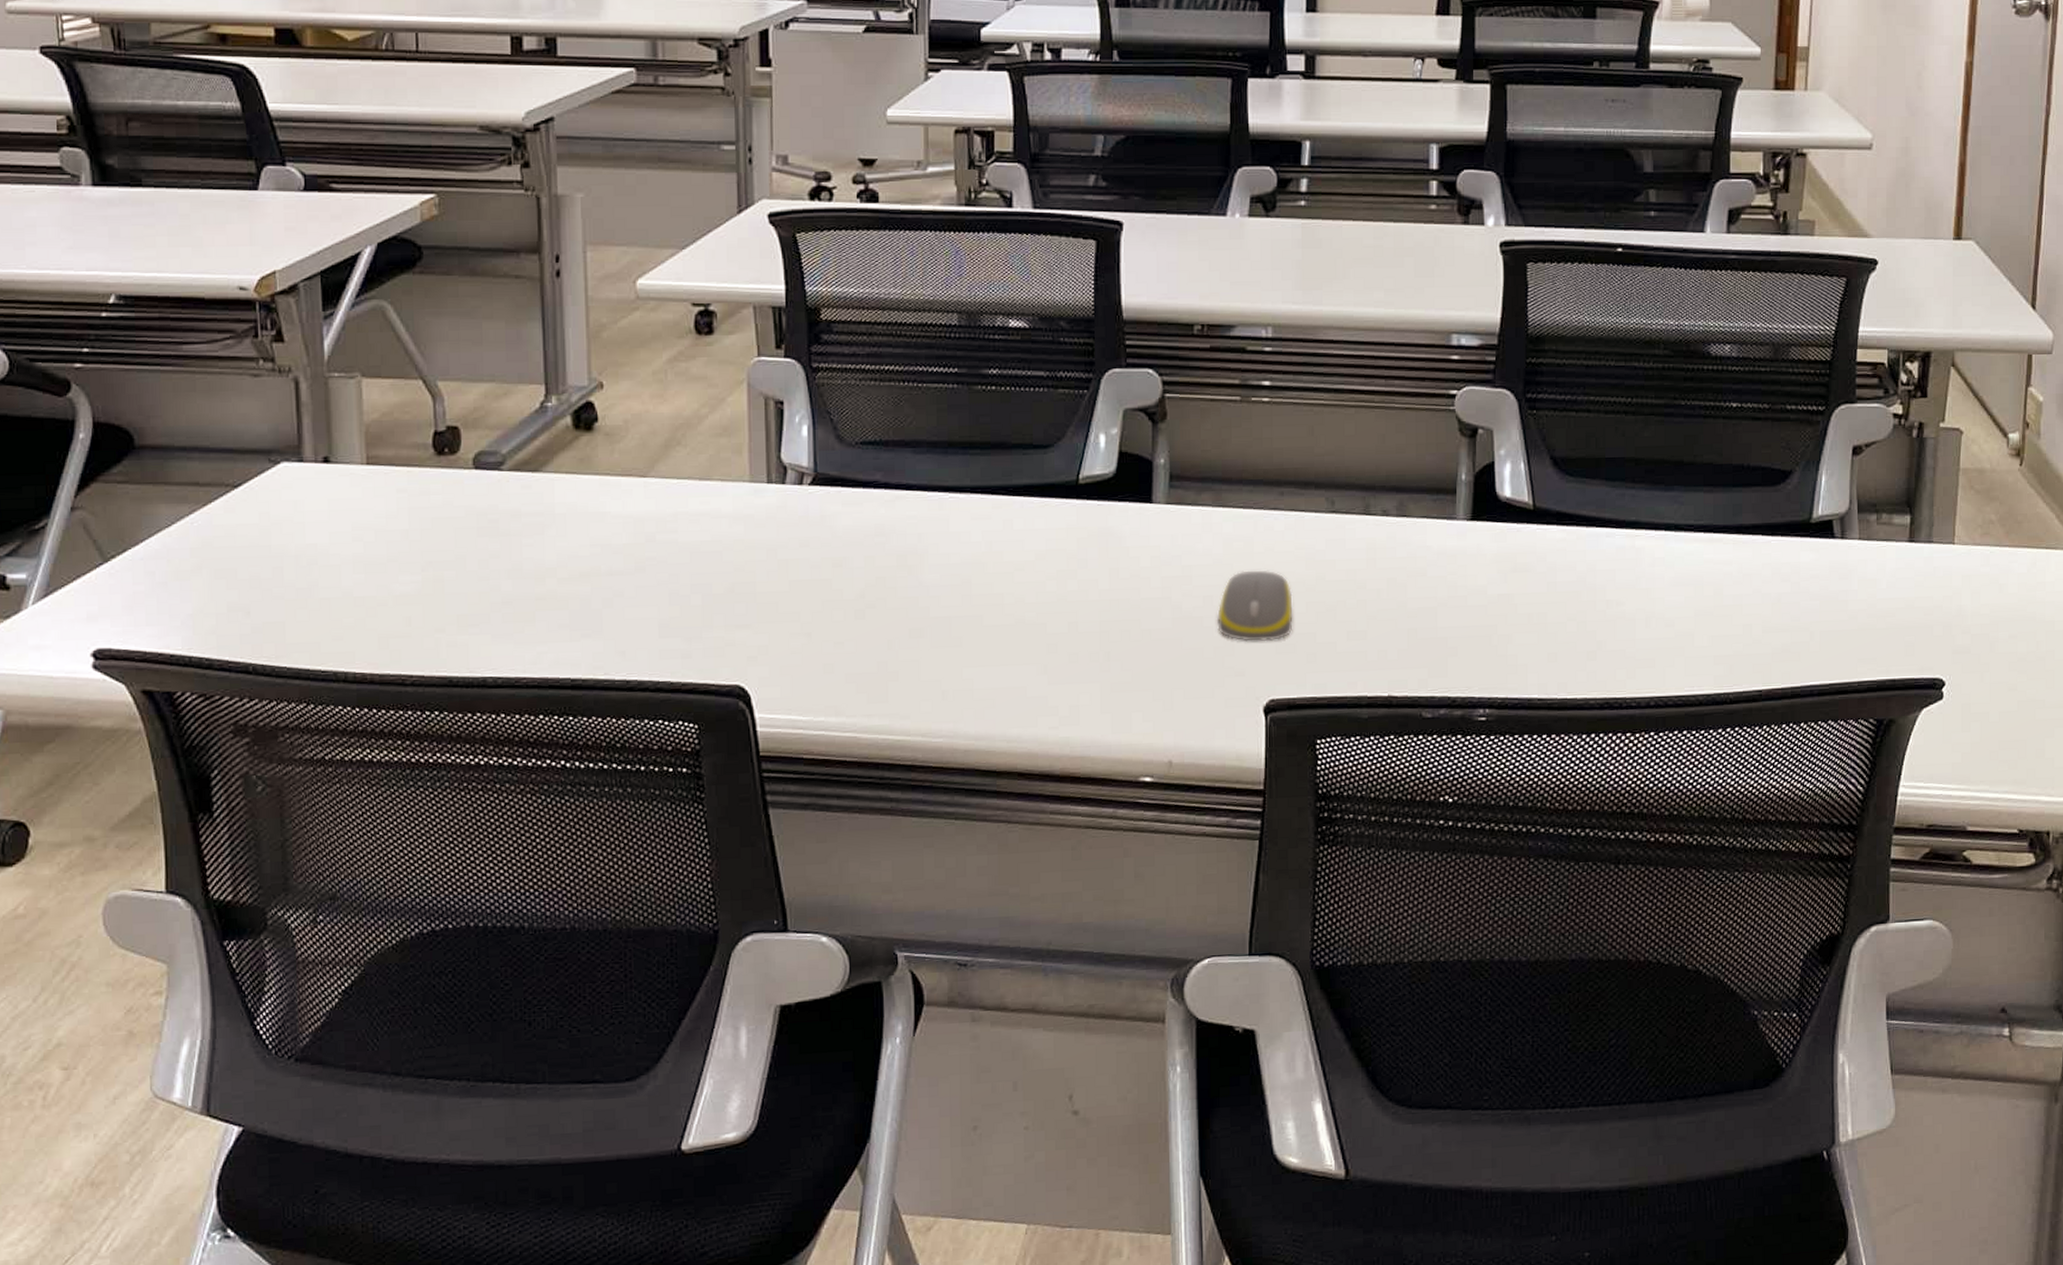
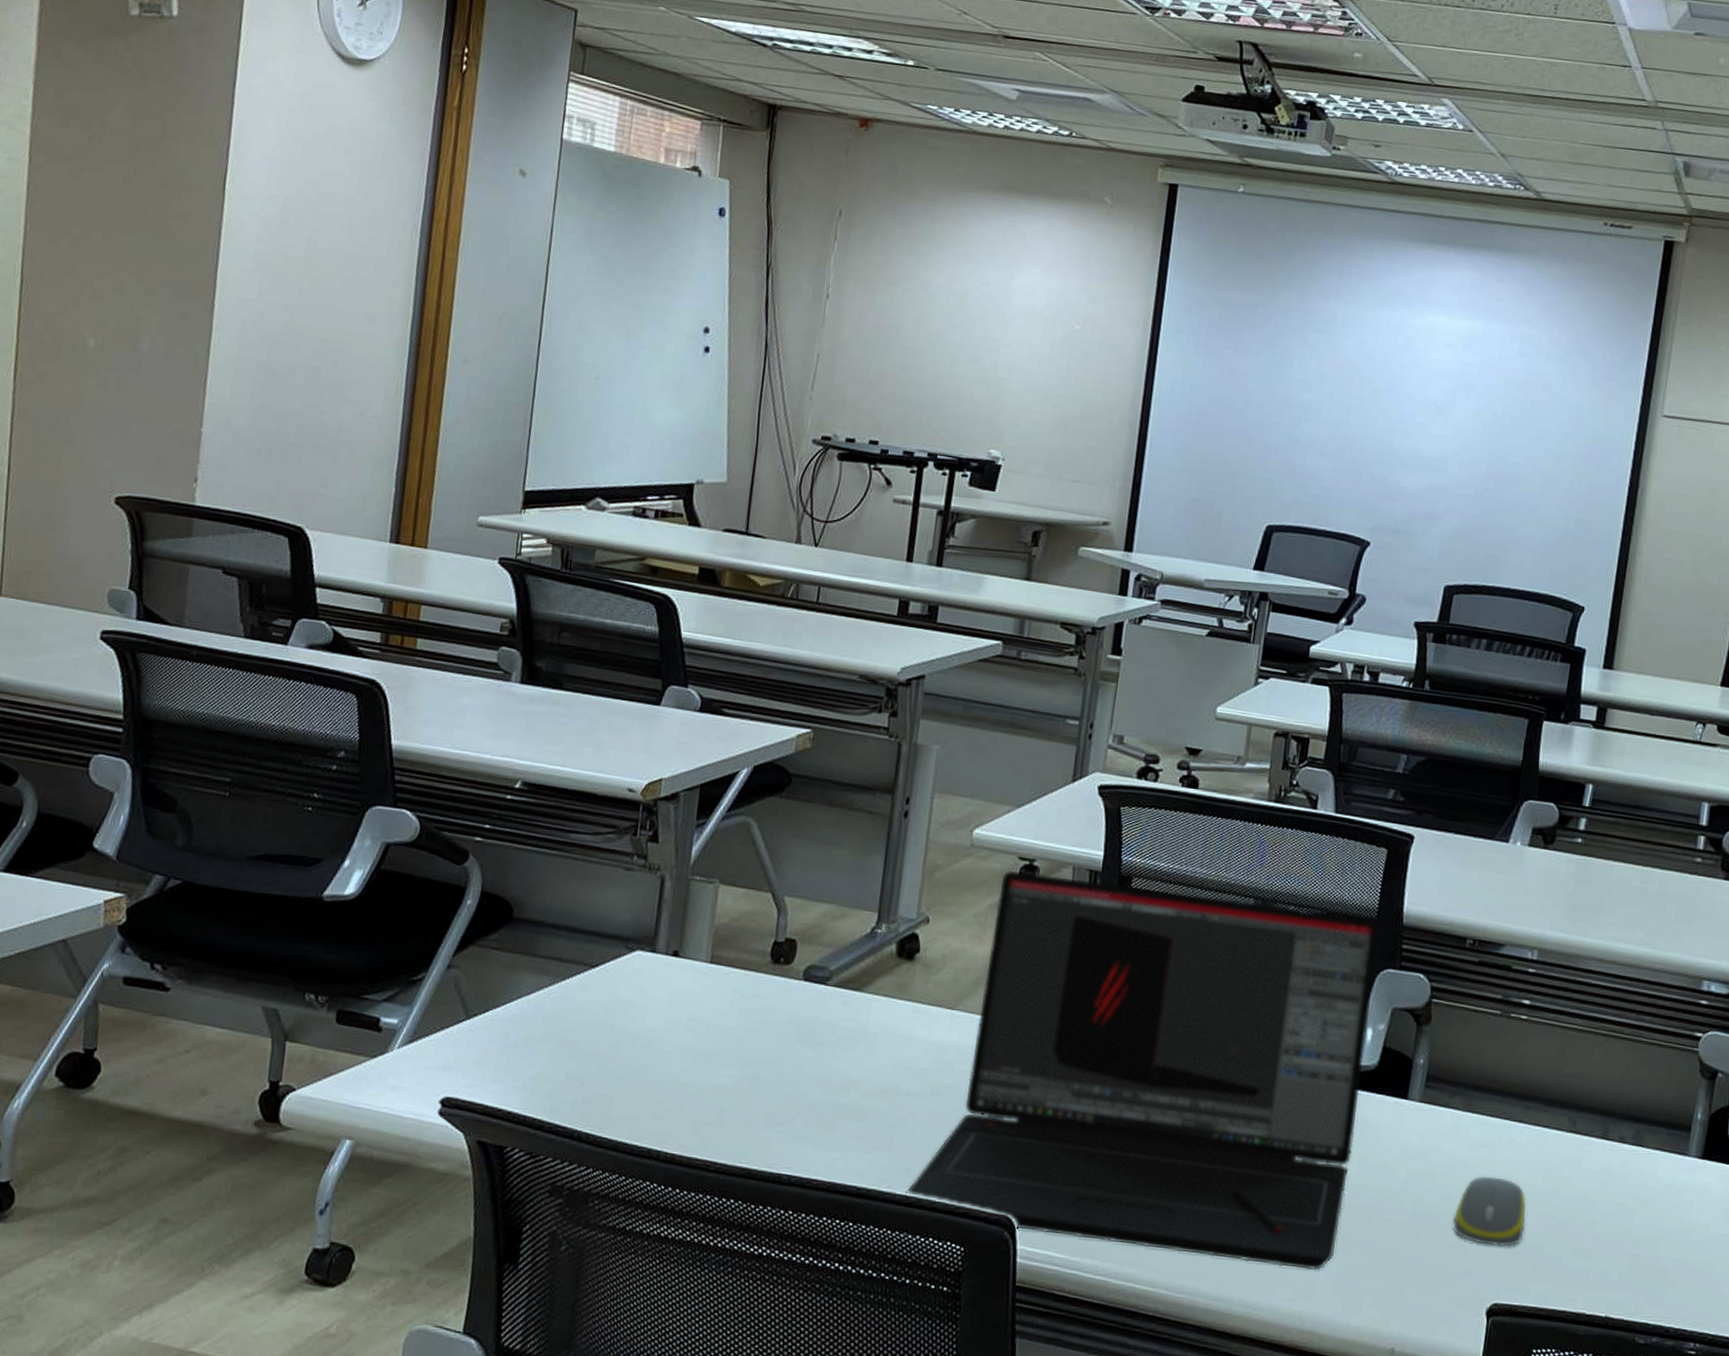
laptop: none [625,316,1101,697] -> present [905,870,1380,1270]

